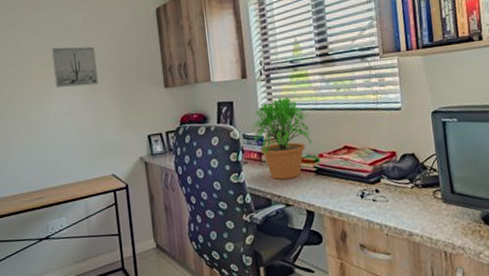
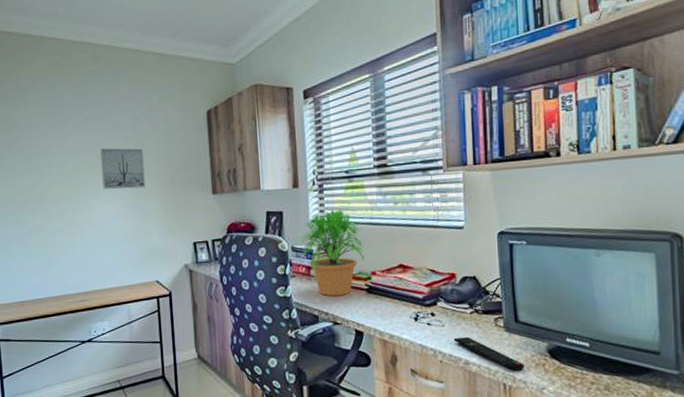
remote control: none [397,210,462,240] -> present [453,336,524,372]

